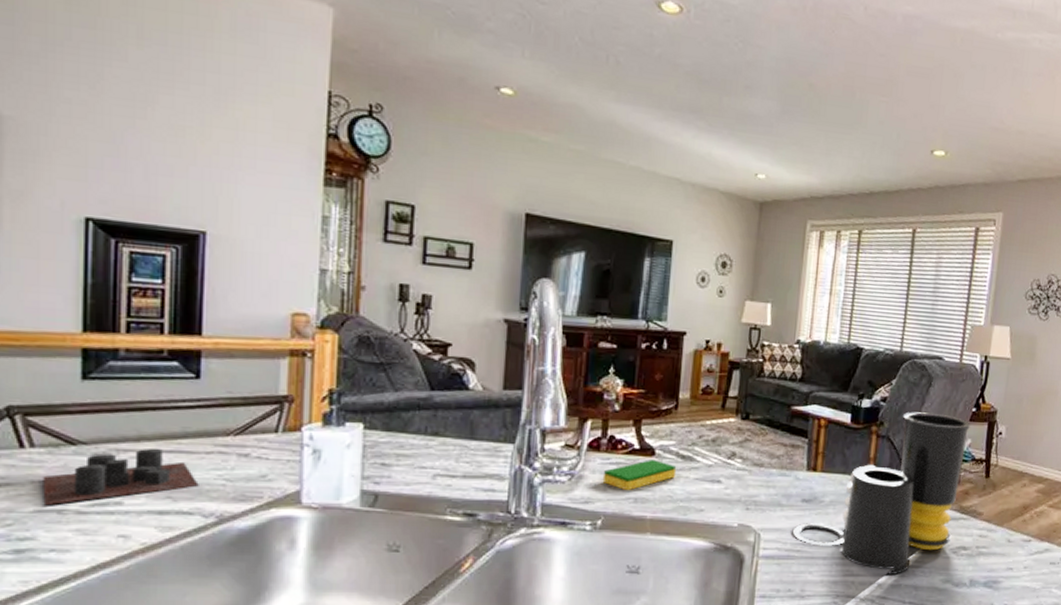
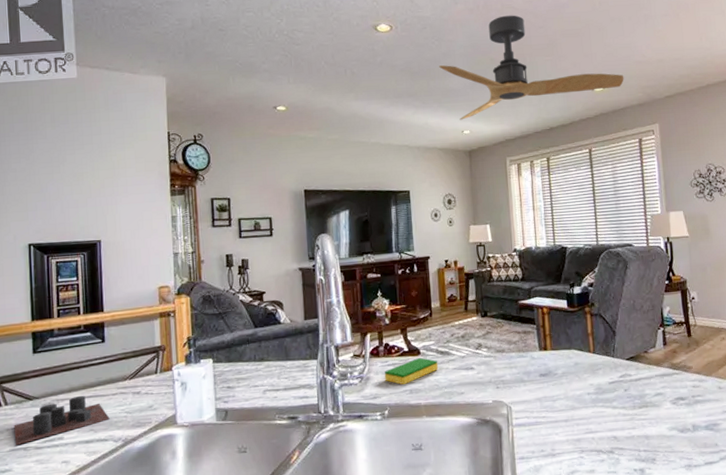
ceiling fan: none [739,27,973,159] -> present [439,15,624,120]
water filter: present [792,412,970,576] -> none [536,289,669,430]

